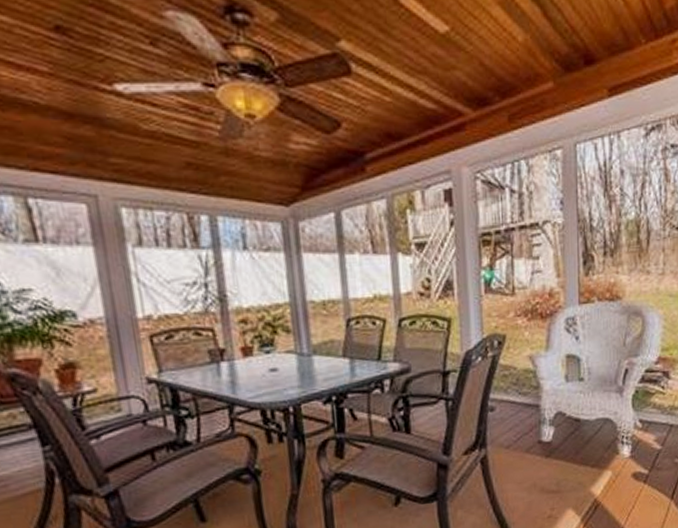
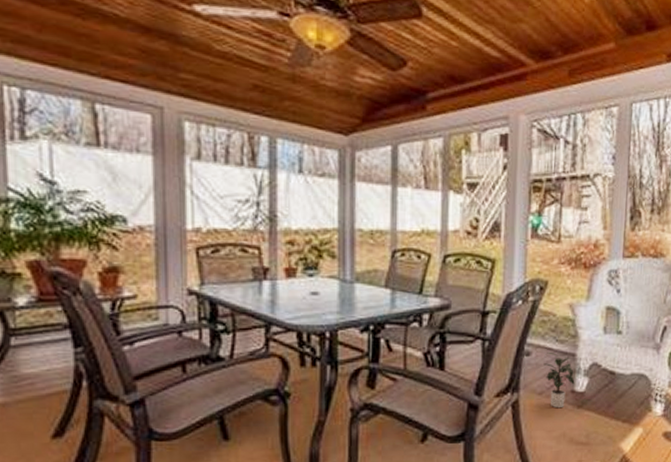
potted plant: none [508,406,541,459] -> present [544,353,575,407]

